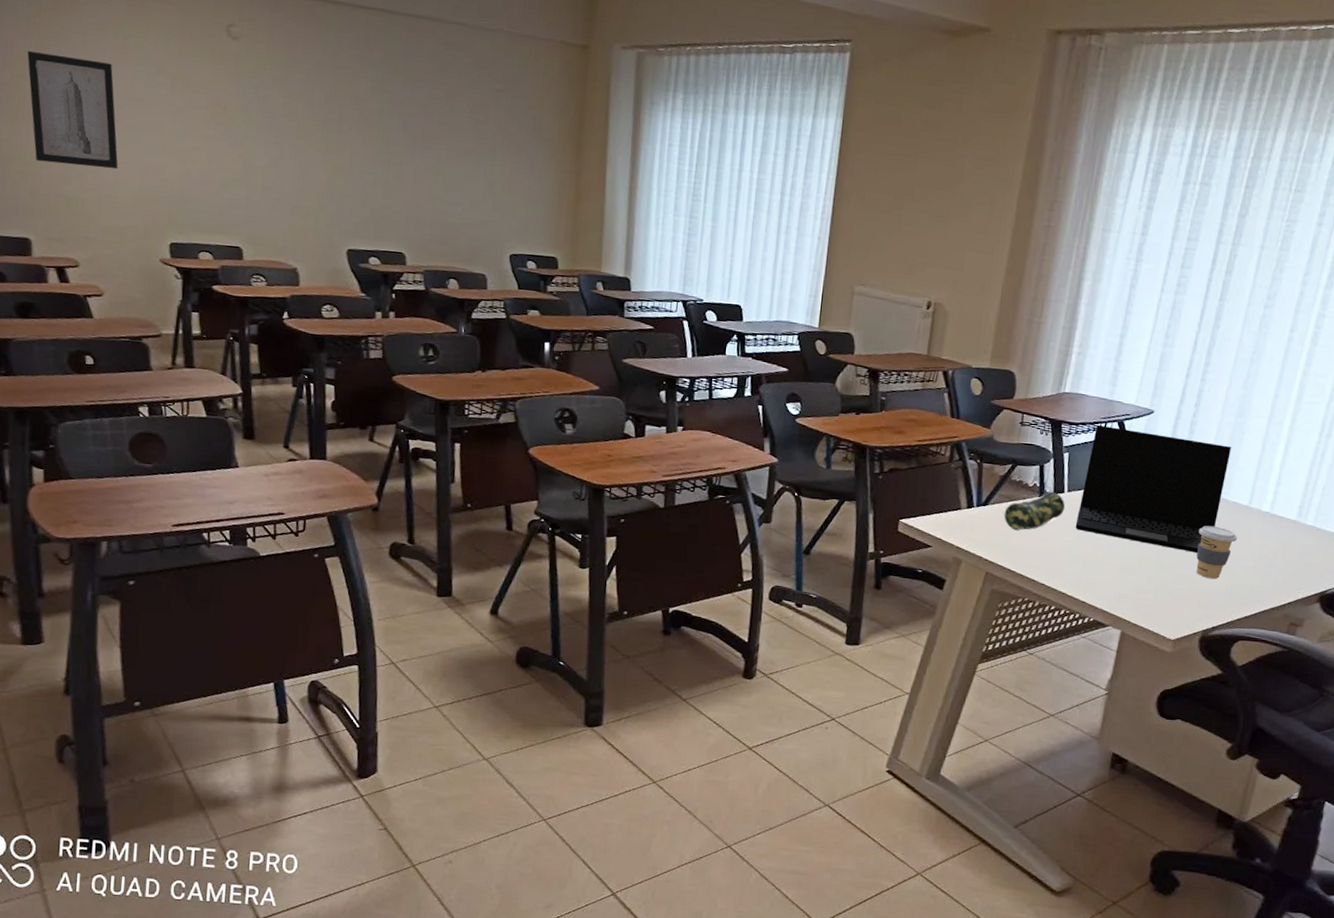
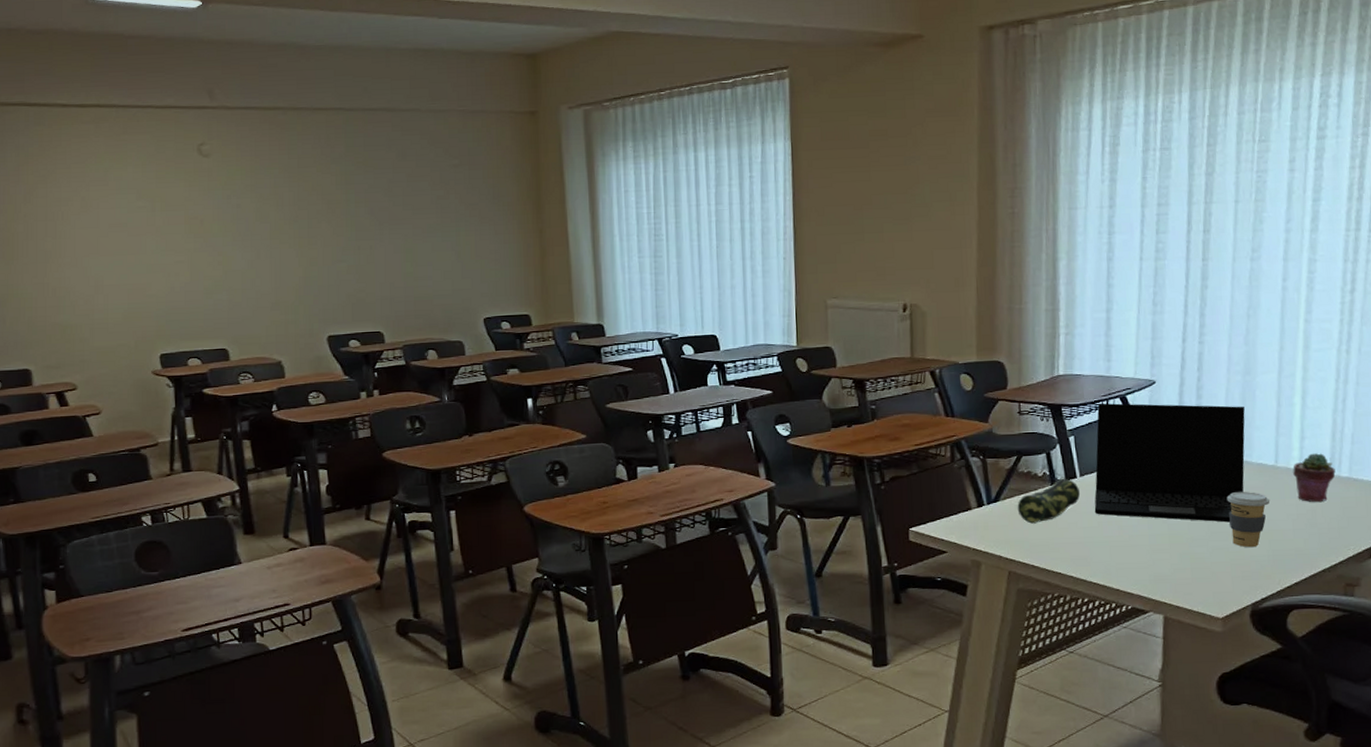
wall art: present [27,50,118,170] -> none [18,195,107,296]
potted succulent: none [1263,499,1302,546] -> present [1293,453,1336,503]

